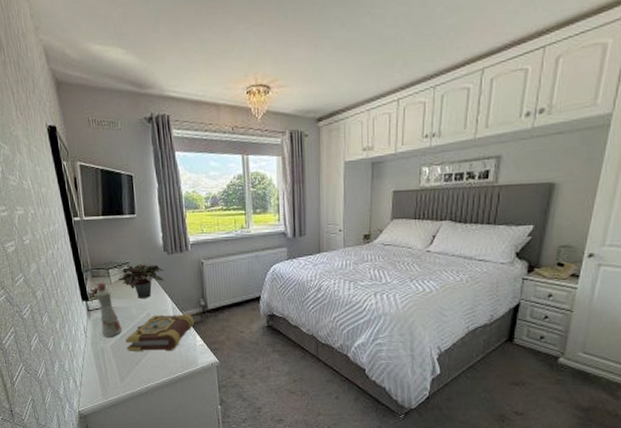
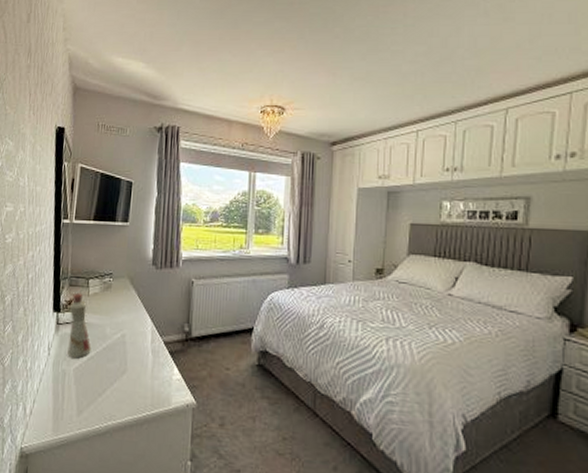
potted plant: present [117,264,165,298] -> none [96,276,151,316]
book: present [125,313,195,352] -> none [91,337,175,384]

